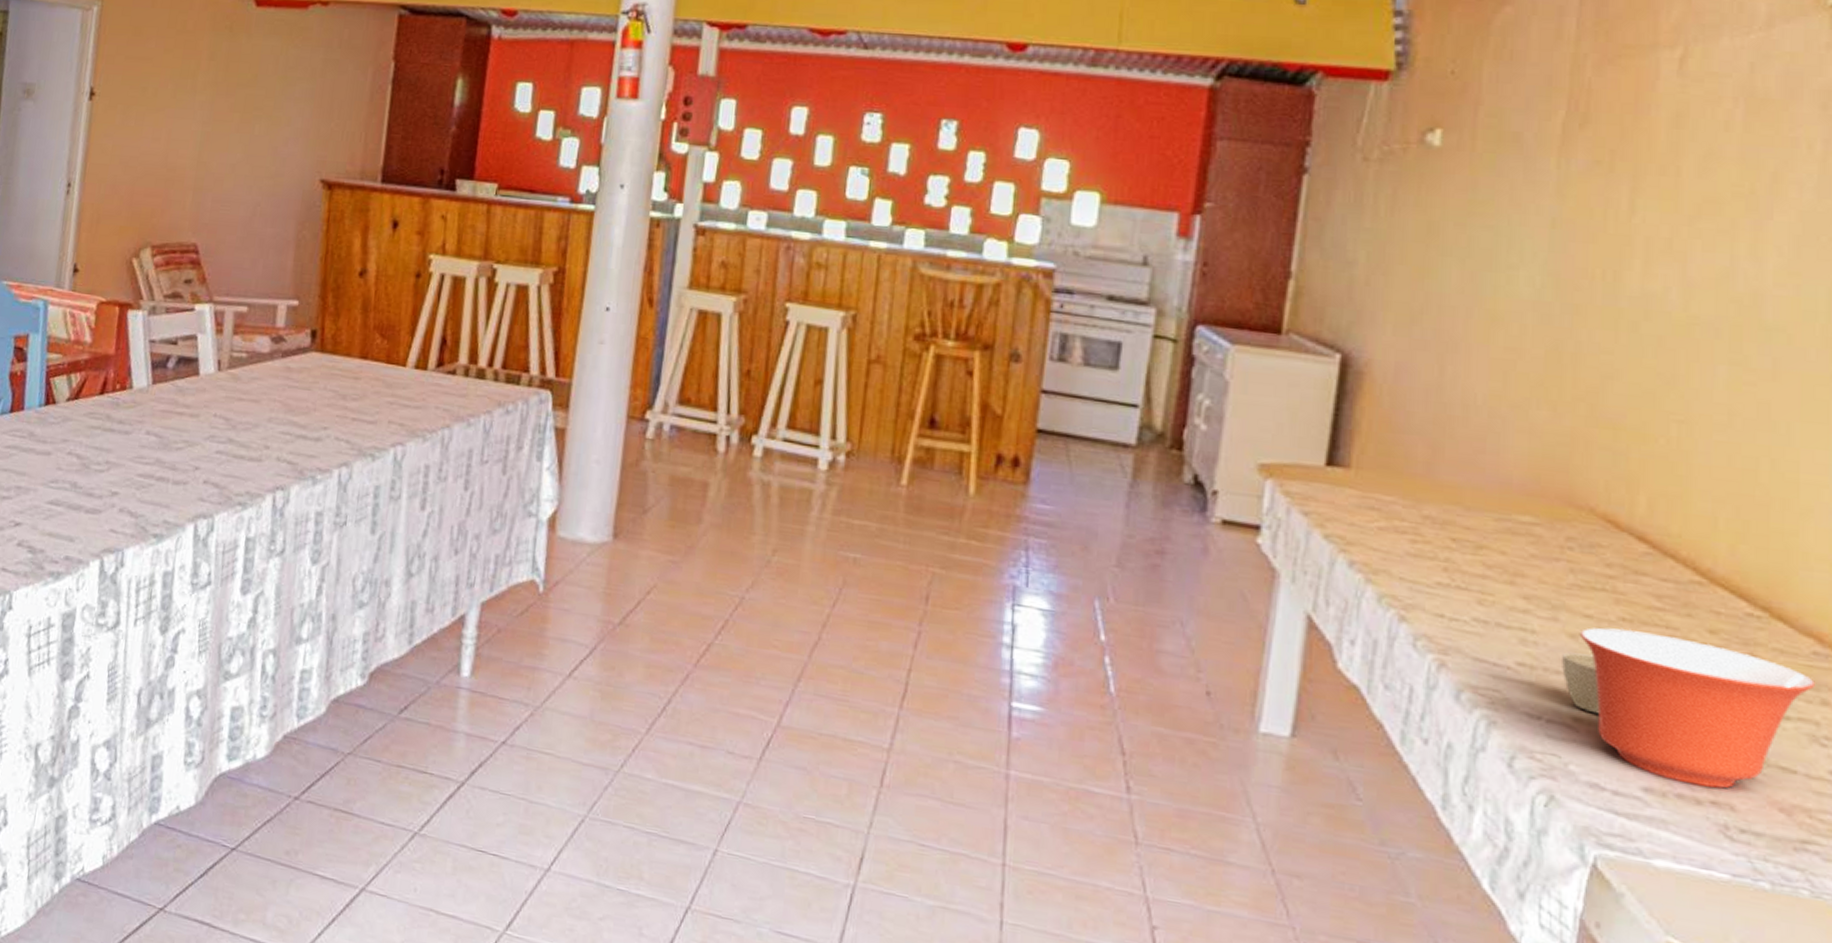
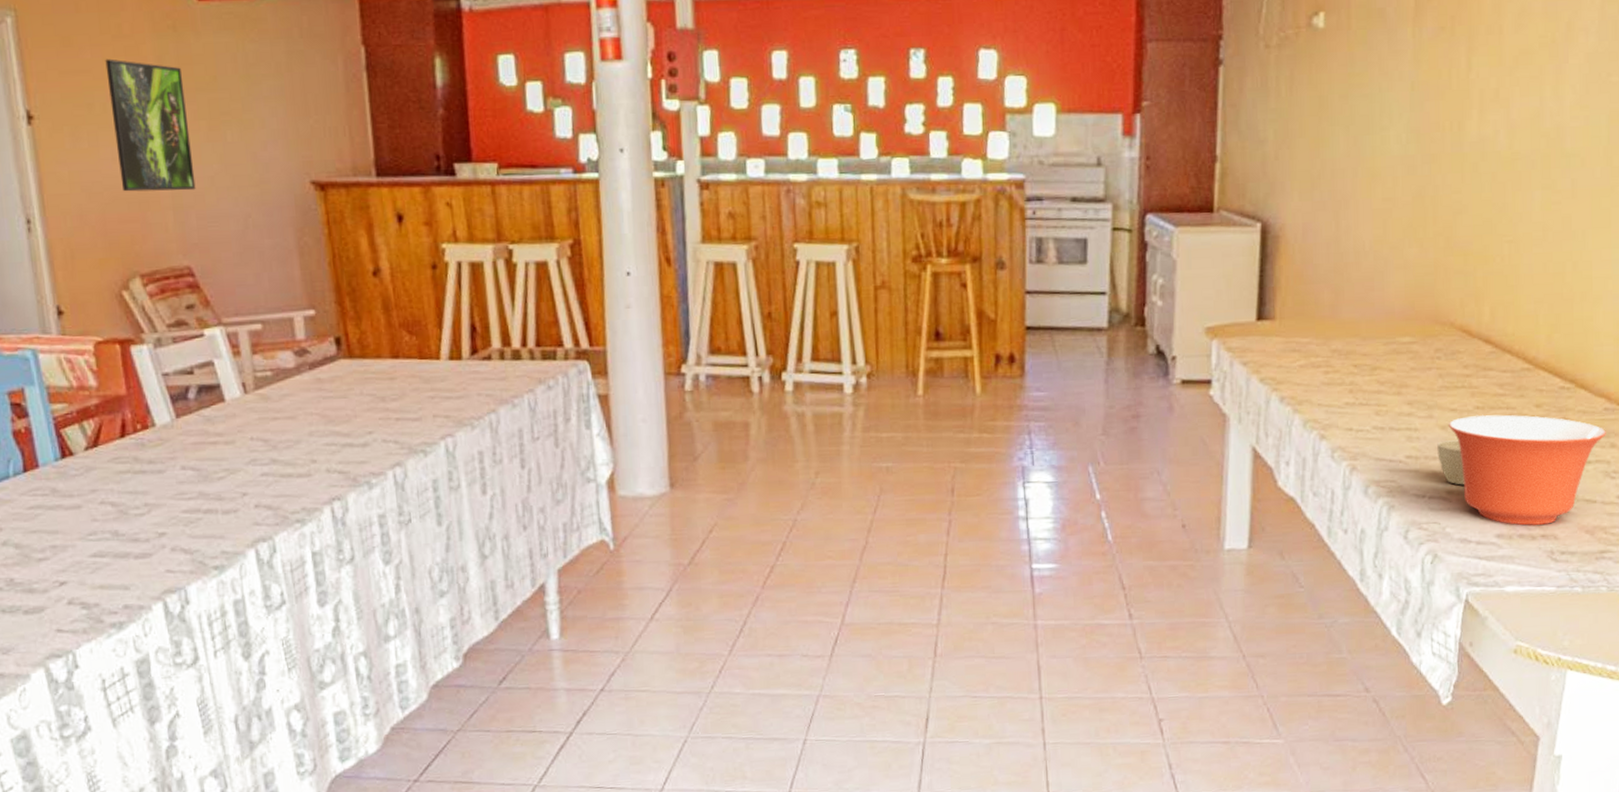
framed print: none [154,50,229,175] -> present [105,59,196,192]

